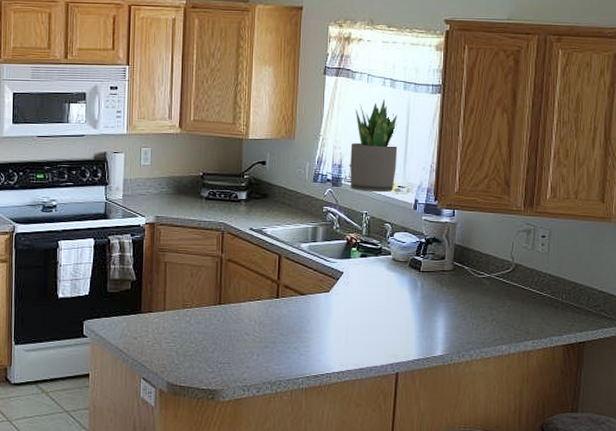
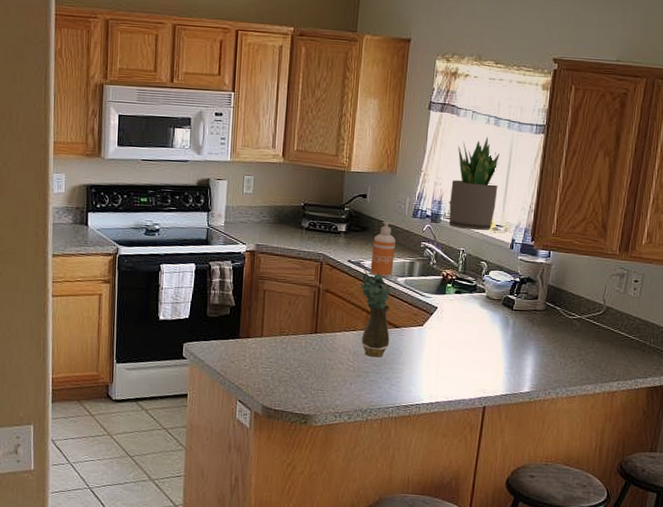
vase: none [264,236,296,327] -> present [360,269,391,357]
soap dispenser: none [272,187,297,244] -> present [370,221,397,278]

